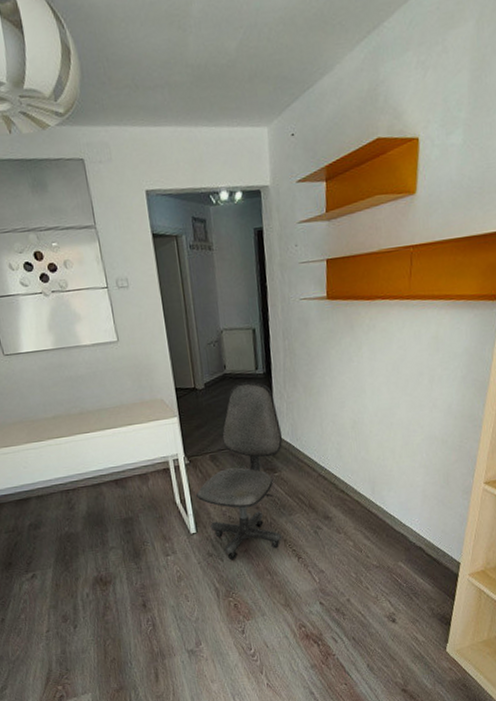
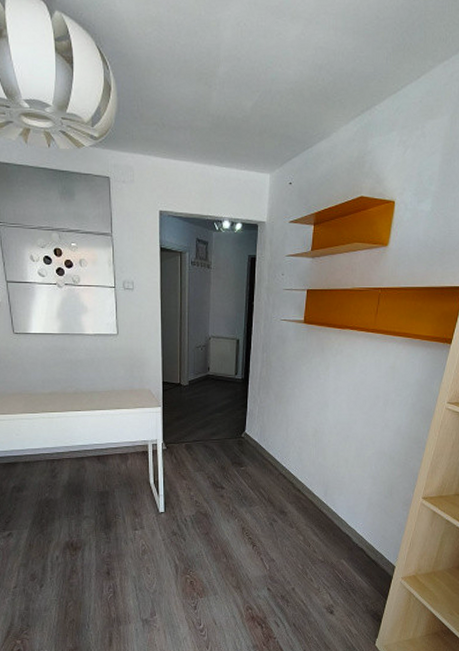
office chair: present [195,381,283,560] -> none [168,384,252,541]

